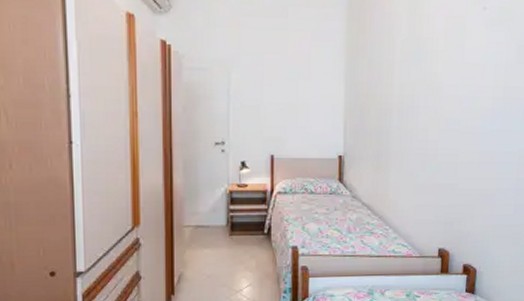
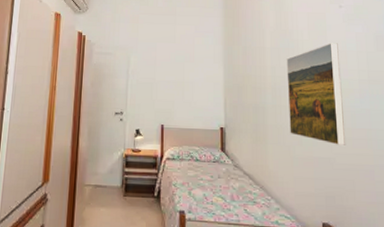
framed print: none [414,54,476,170] -> present [286,43,346,145]

